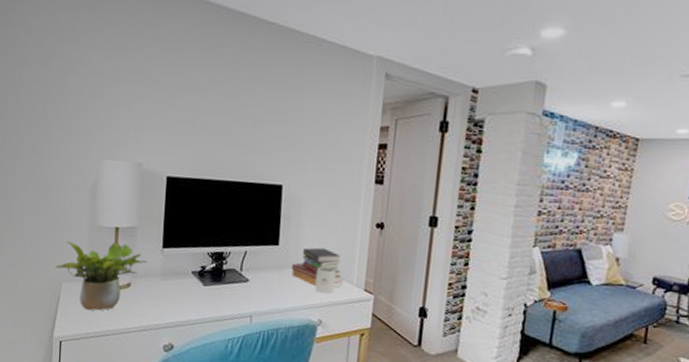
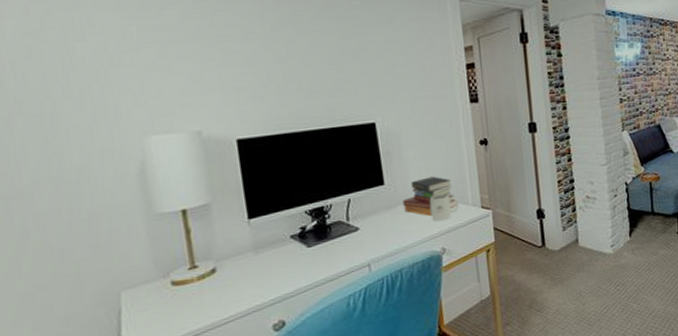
potted plant: present [54,241,148,311] -> none [105,225,233,315]

